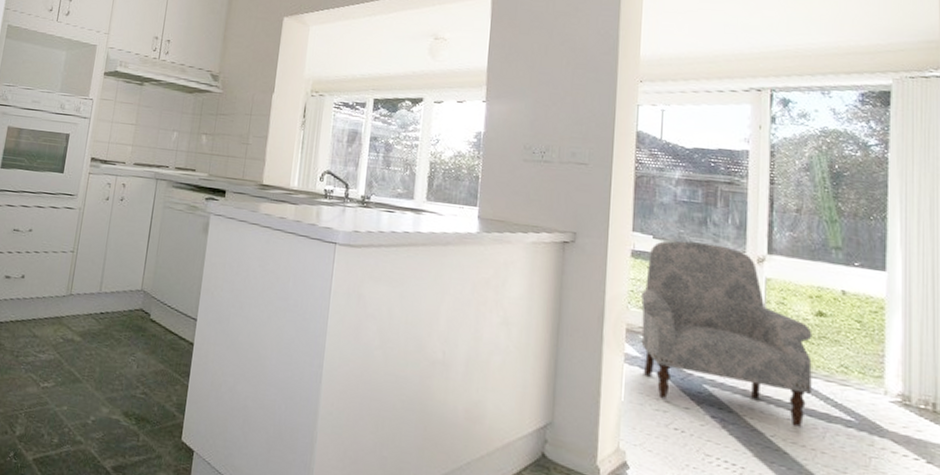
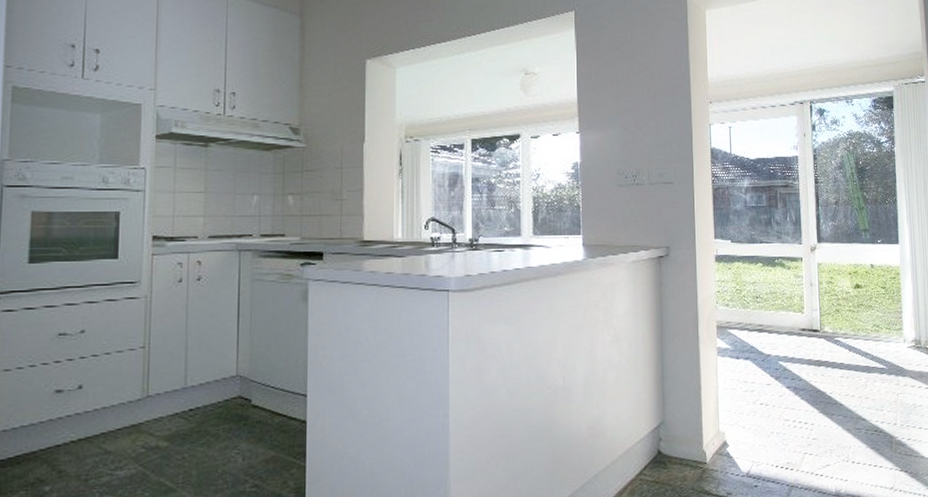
armchair: present [641,240,813,427] -> none [726,241,856,381]

